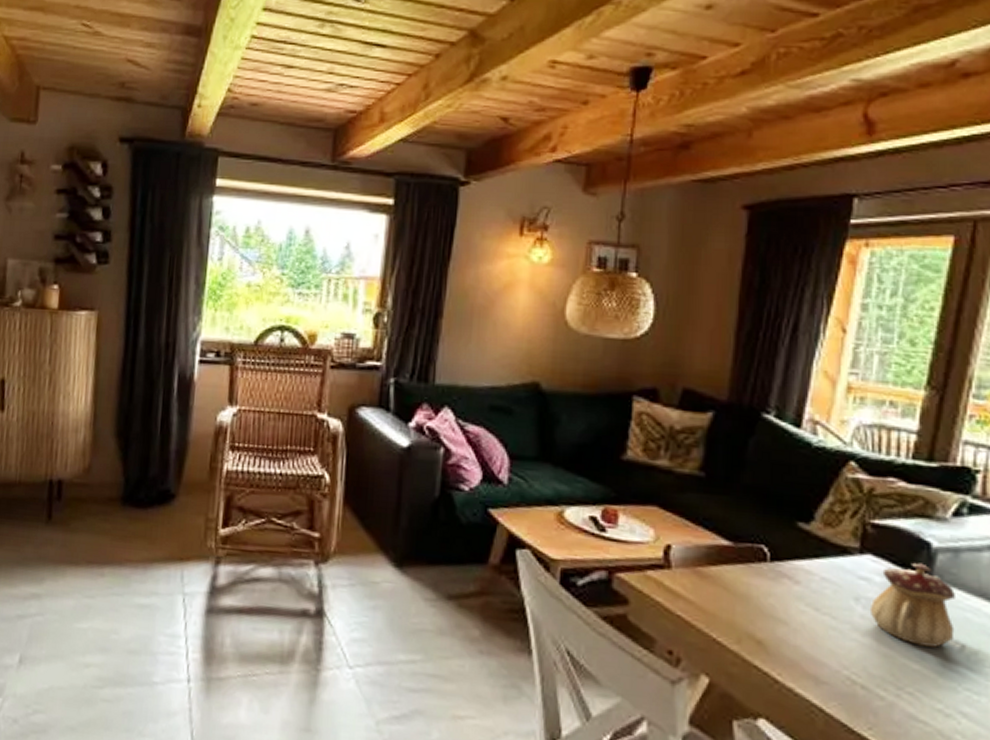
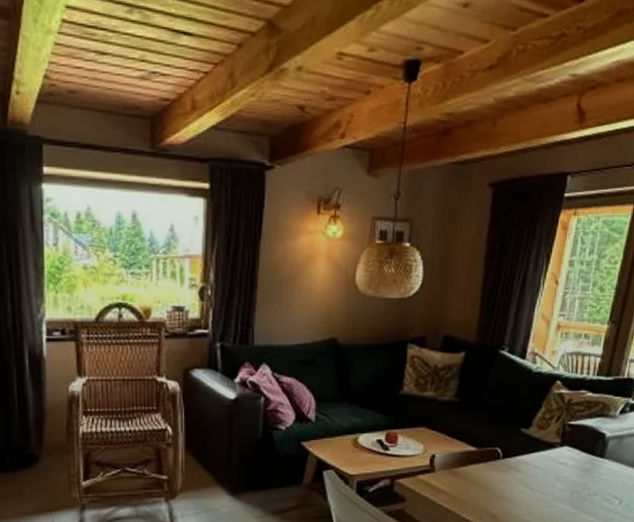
teapot: present [869,562,957,648] -> none [565,448,619,505]

